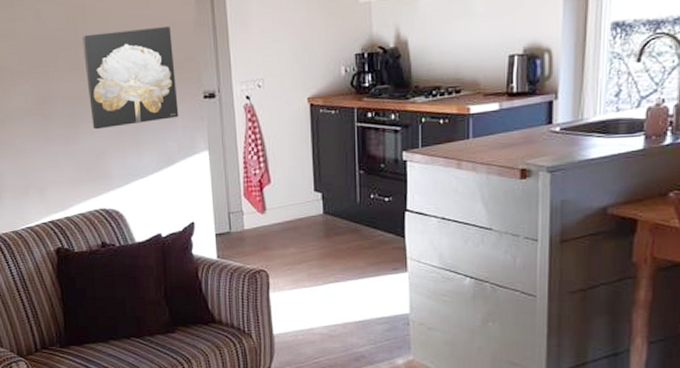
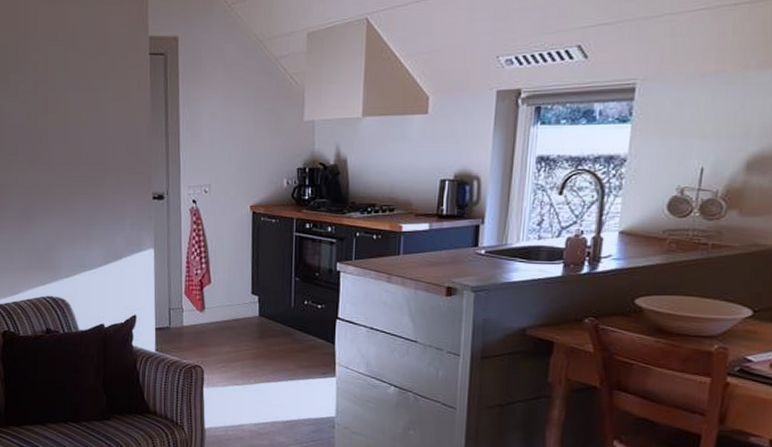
wall art: present [82,27,179,130] -> none [42,130,128,221]

